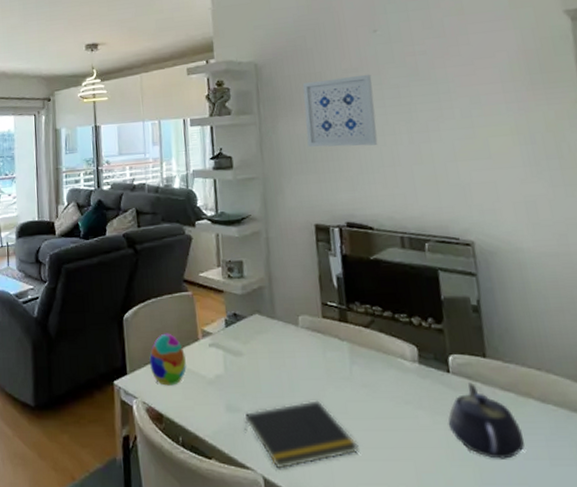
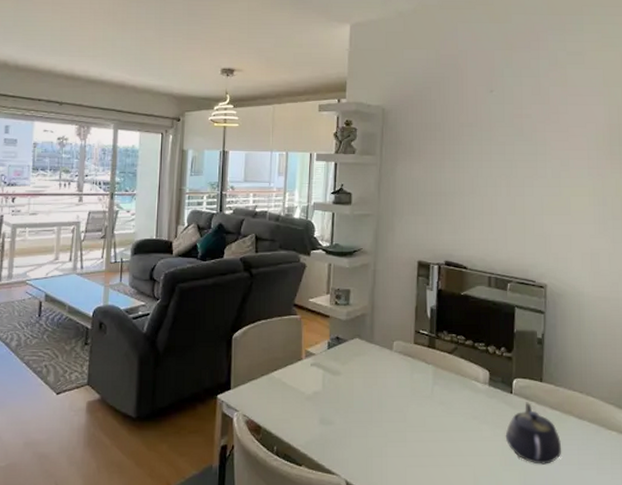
decorative egg: present [149,333,186,386] -> none [254,352,288,400]
notepad: present [244,400,359,469] -> none [334,415,430,474]
wall art: present [302,74,378,148] -> none [421,129,483,194]

